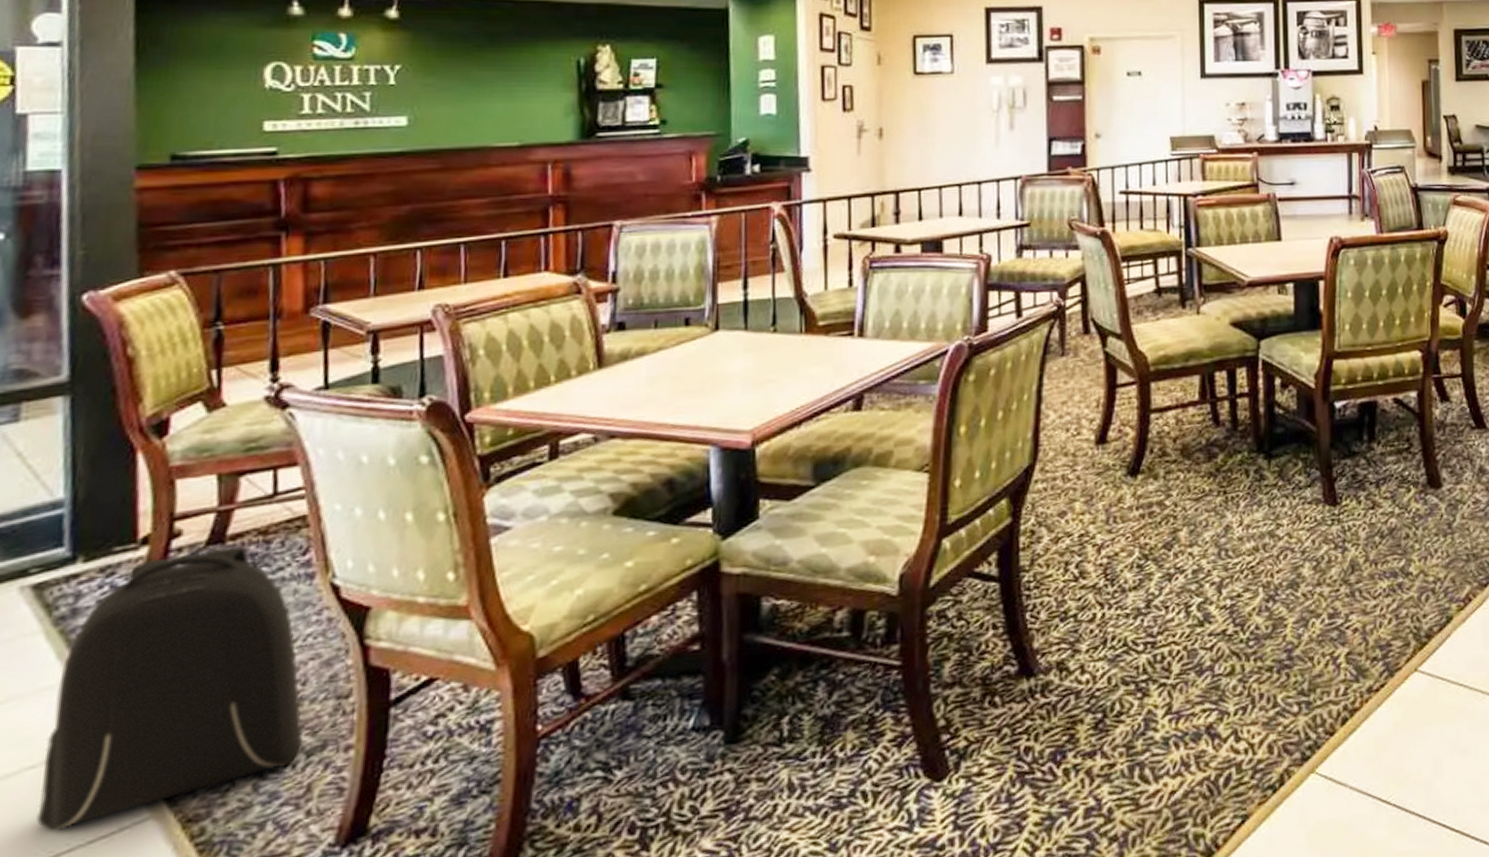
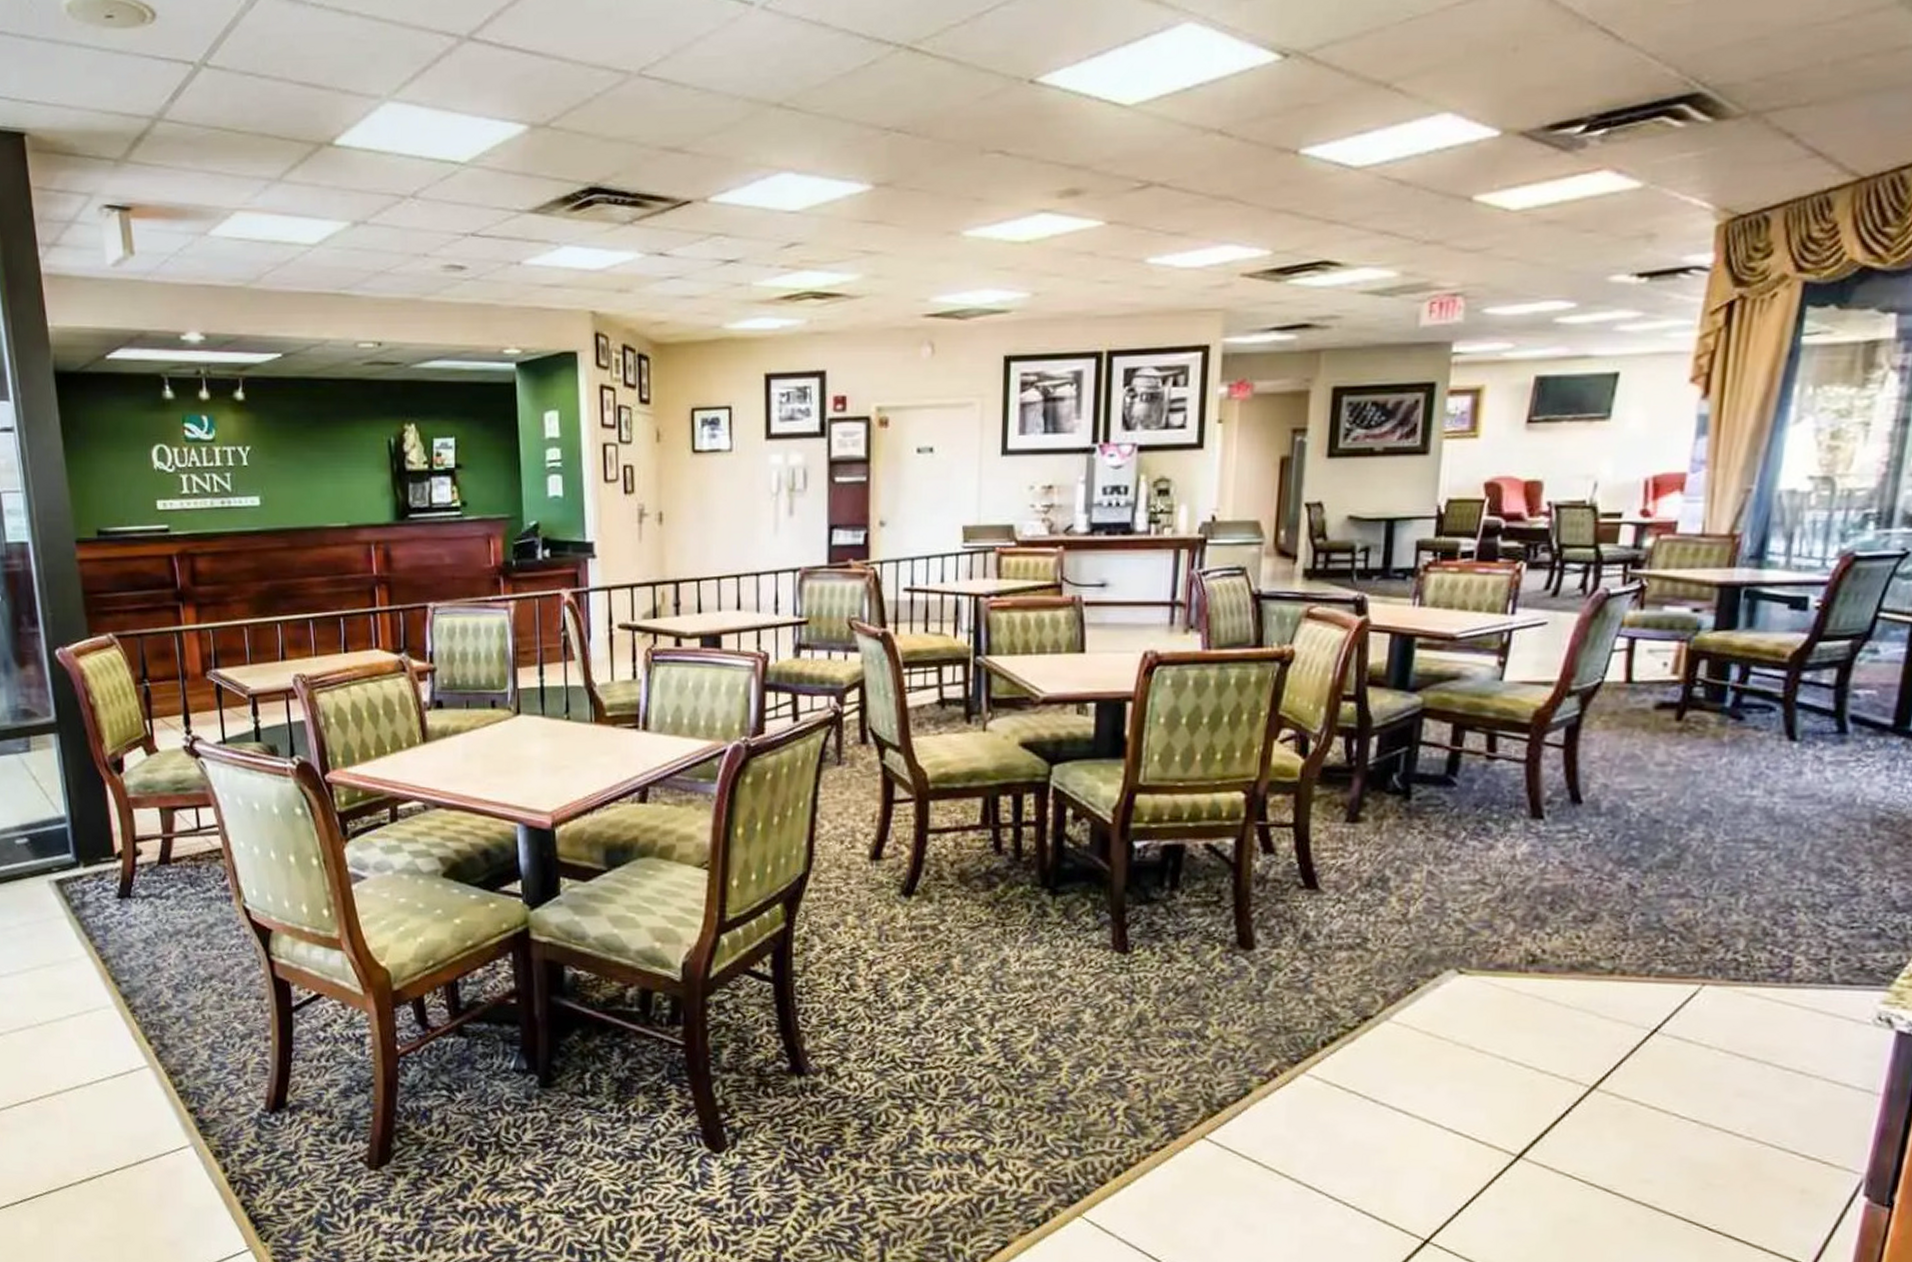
backpack: present [36,544,304,831] -> none [79,866,237,1064]

